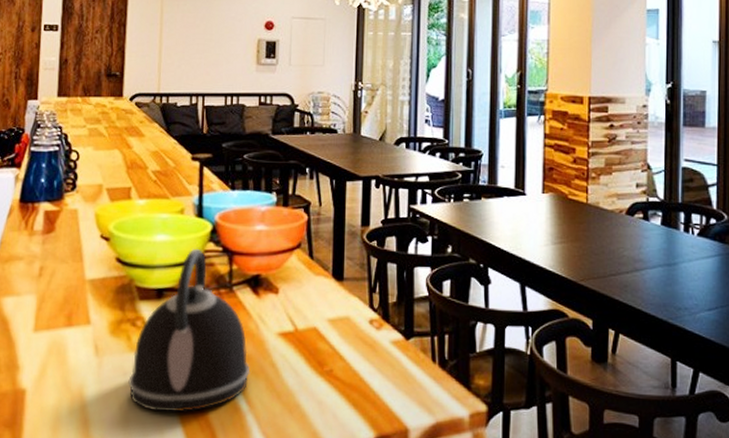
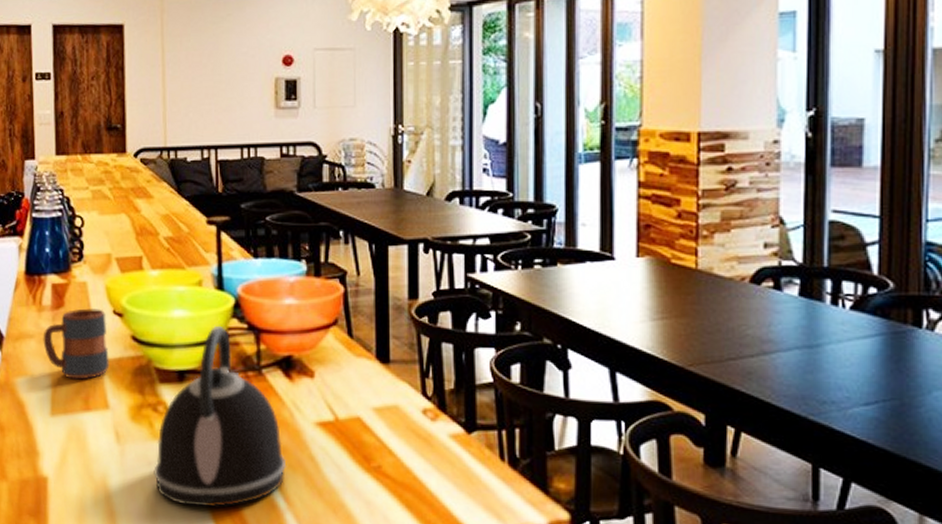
mug: none [31,233,94,298] -> present [43,308,109,380]

